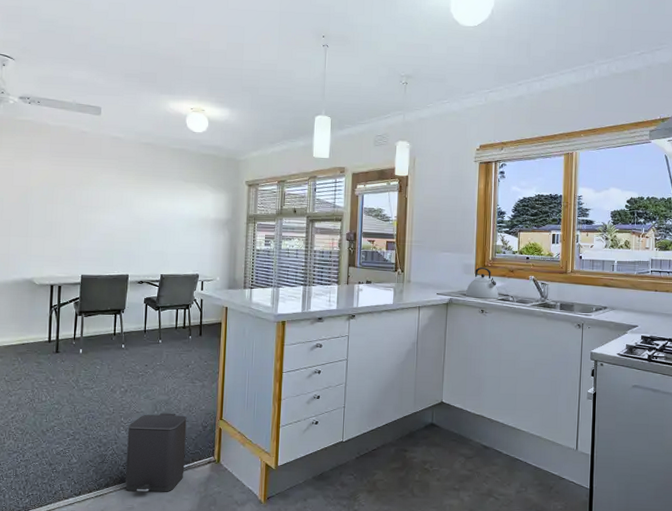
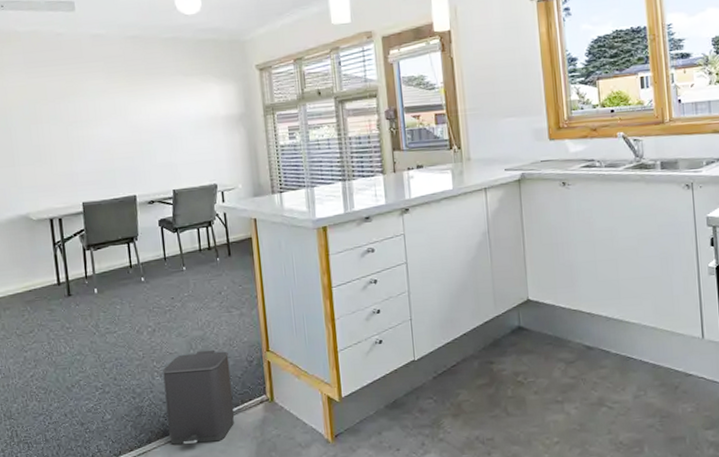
kettle: present [465,267,499,299] -> none [539,130,582,169]

